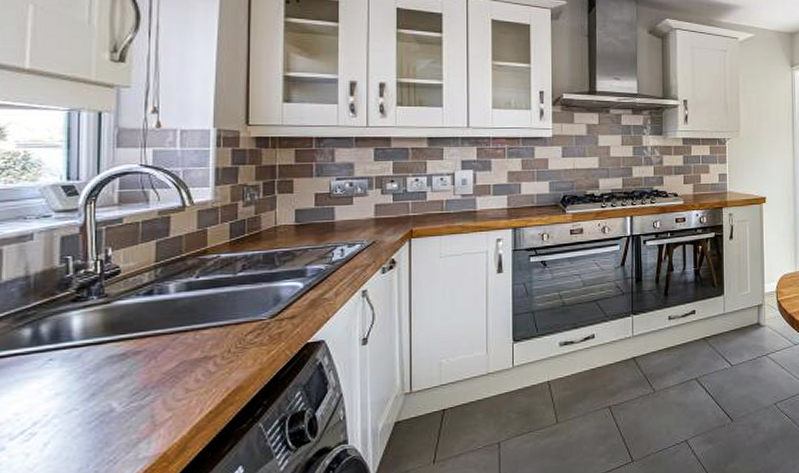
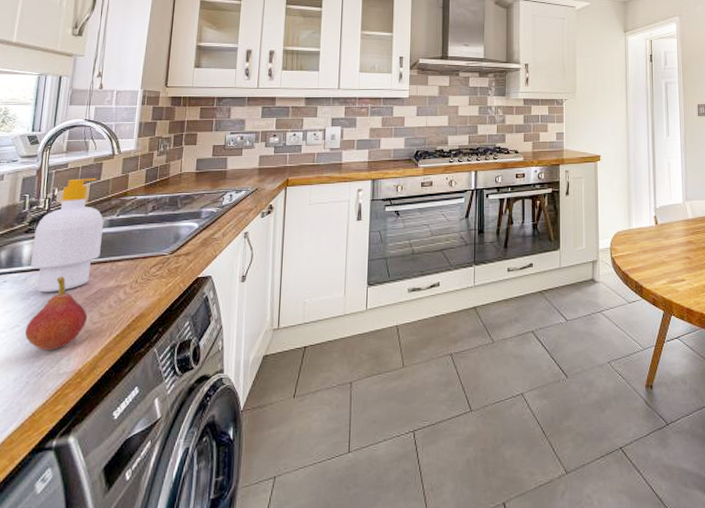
soap bottle: none [85,234,180,370] -> present [31,178,104,293]
fruit: none [85,349,169,435] -> present [24,276,88,351]

